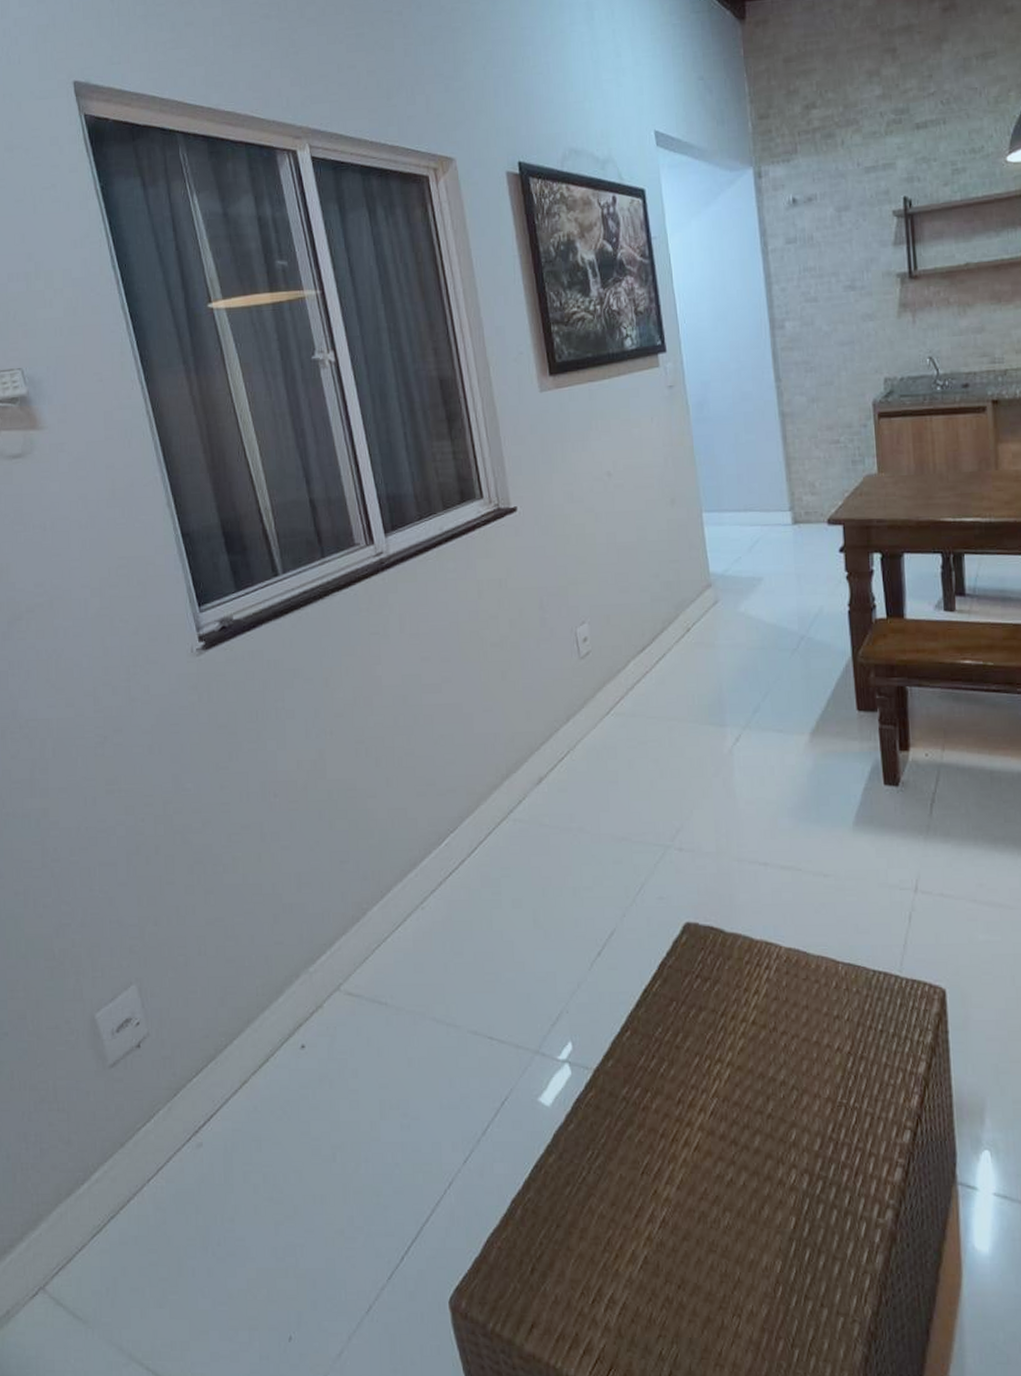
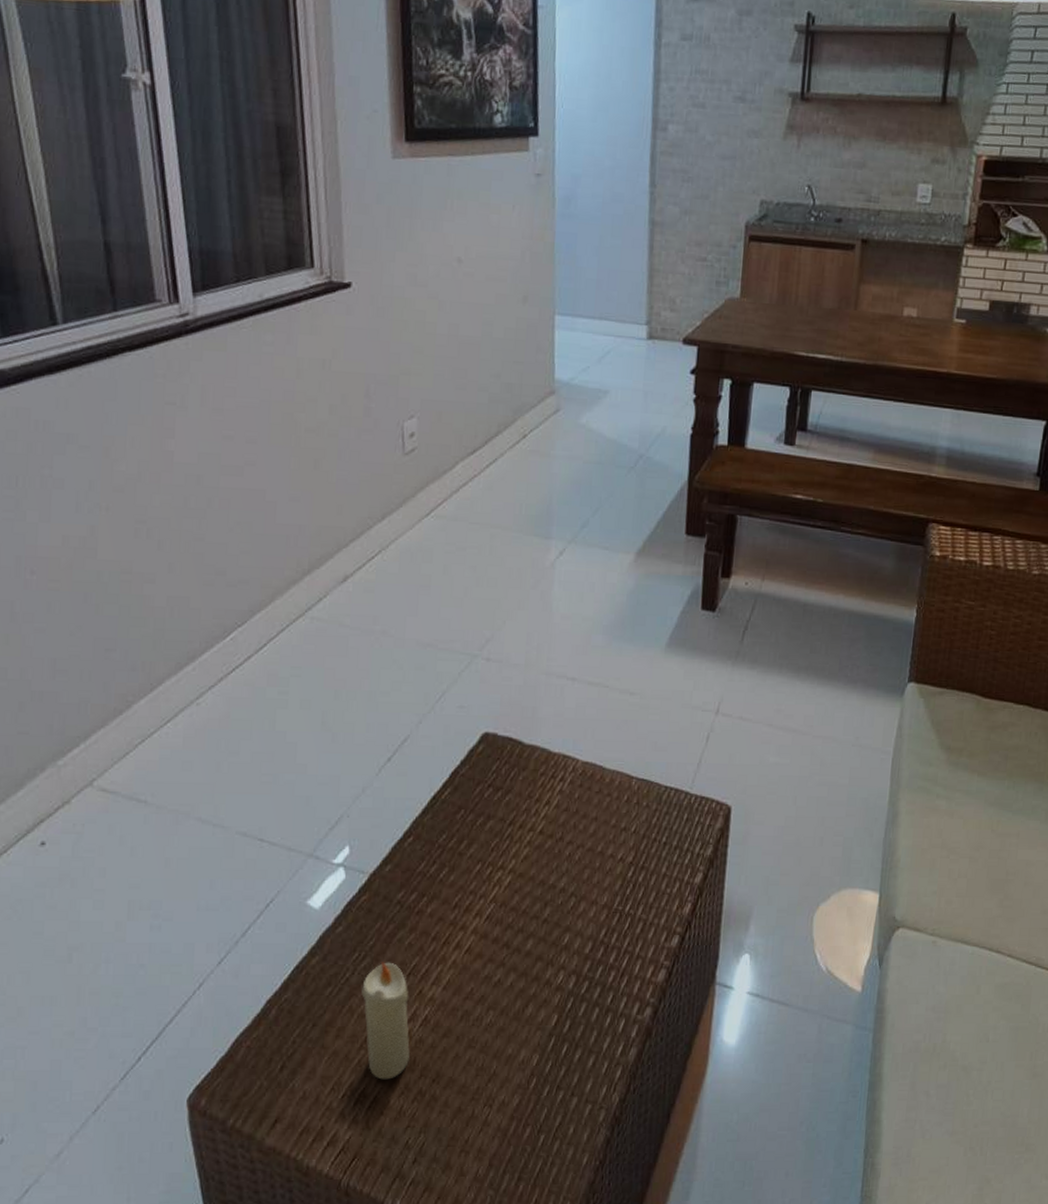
candle: none [599,1160,654,1285] -> present [361,962,411,1080]

